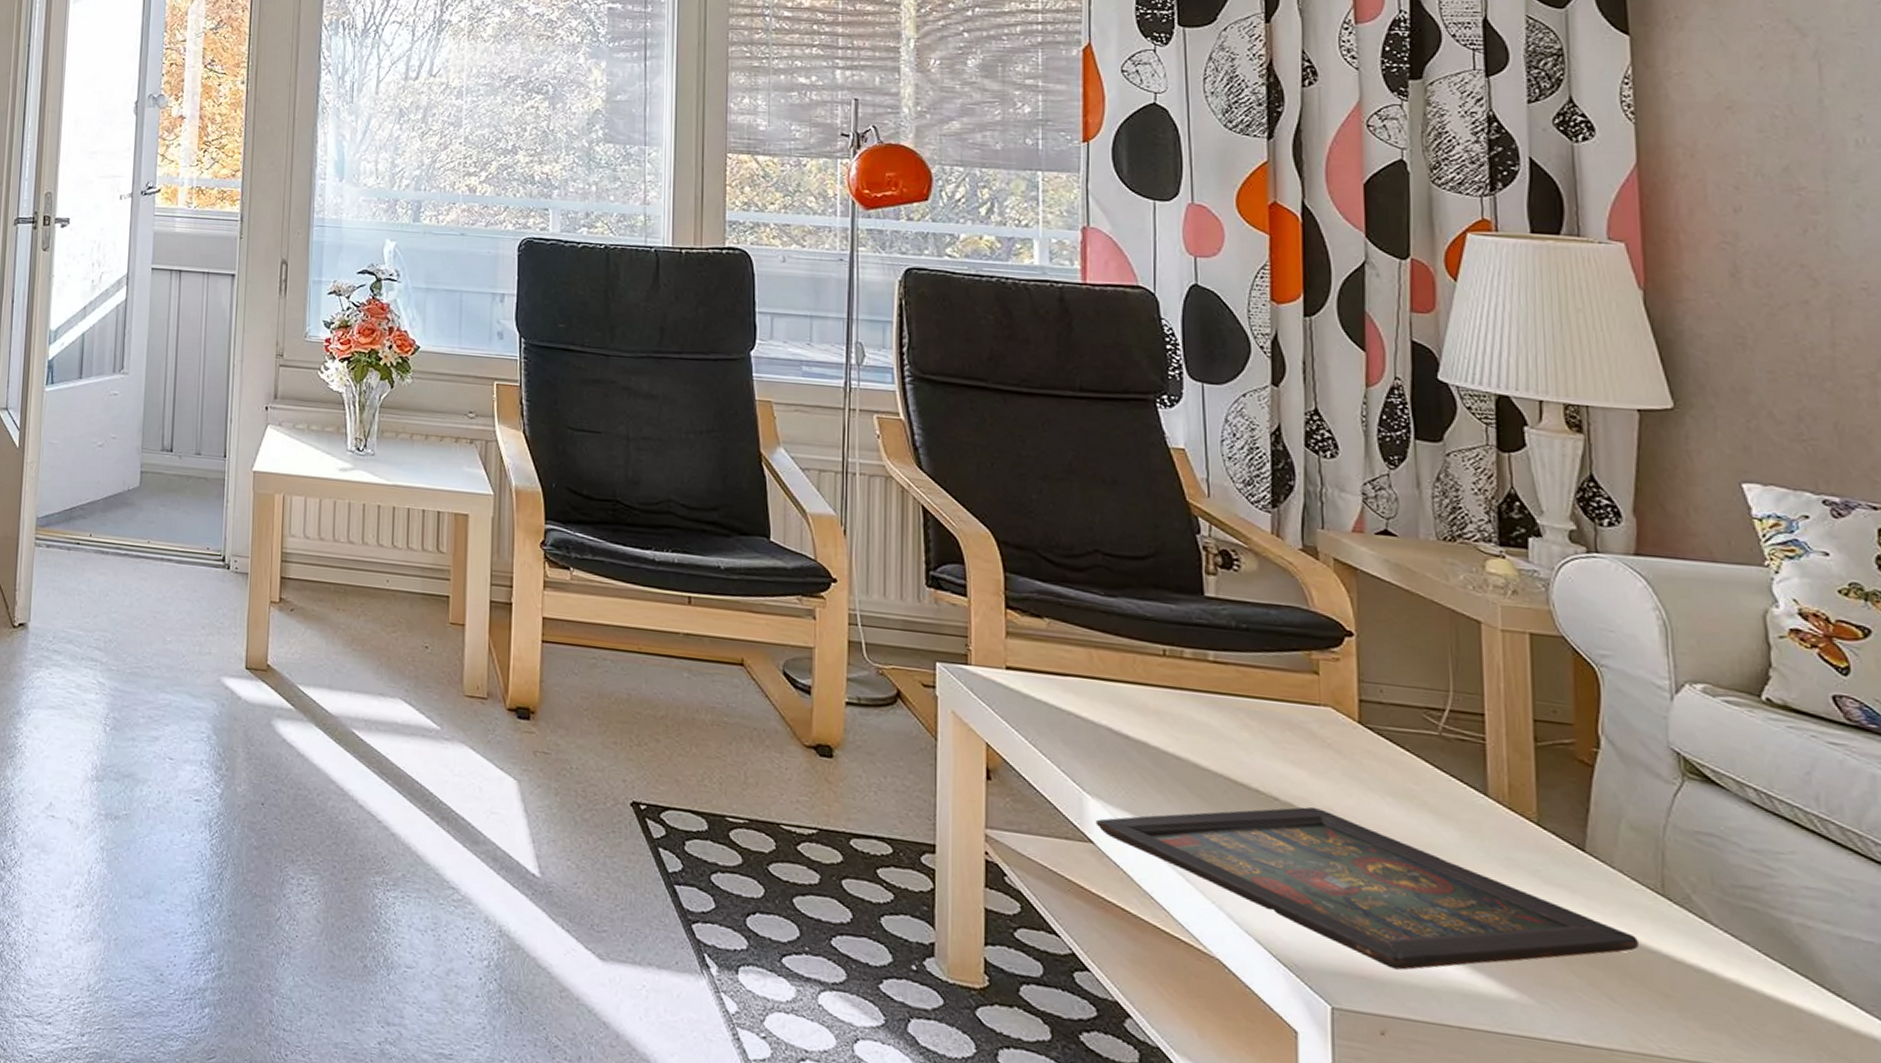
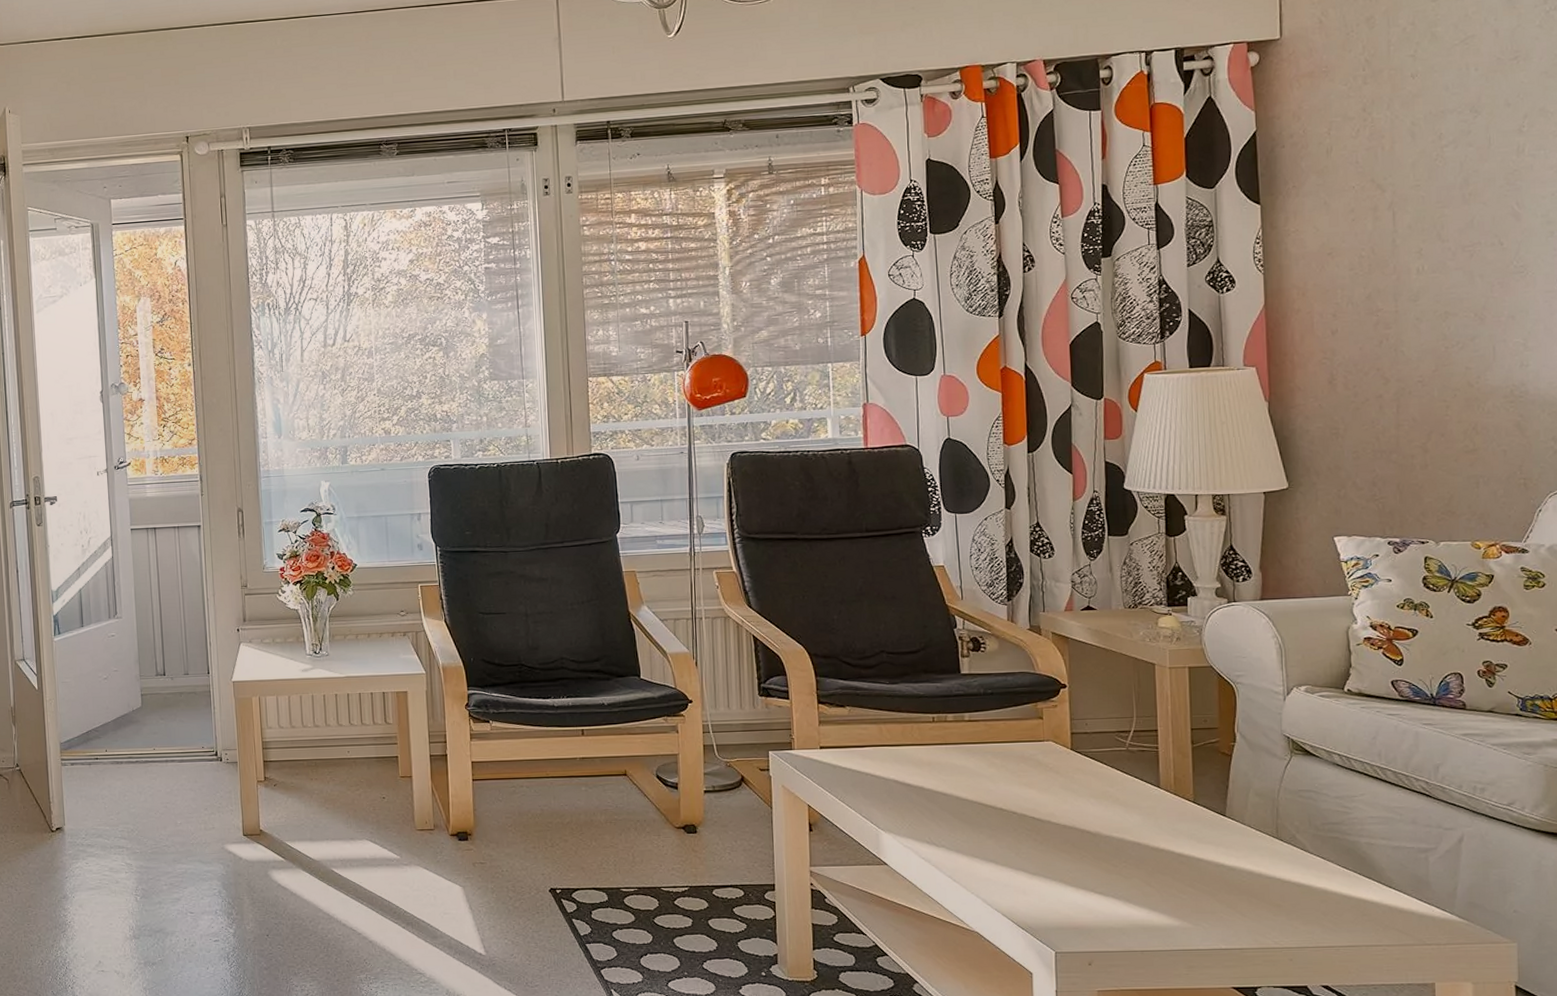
icon panel: present [1095,807,1640,970] -> none [888,815,1261,919]

